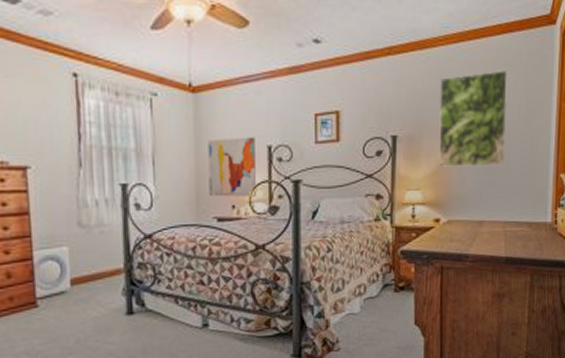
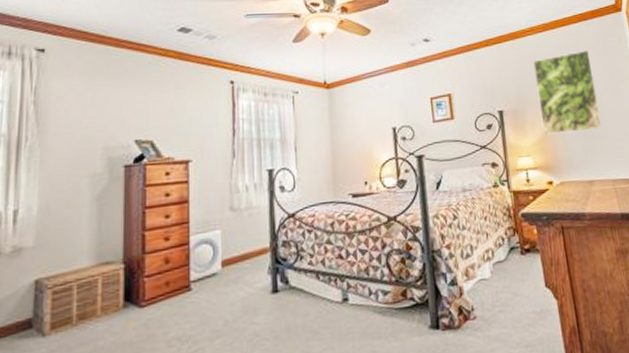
wall art: present [208,137,256,197] -> none [341,121,385,175]

